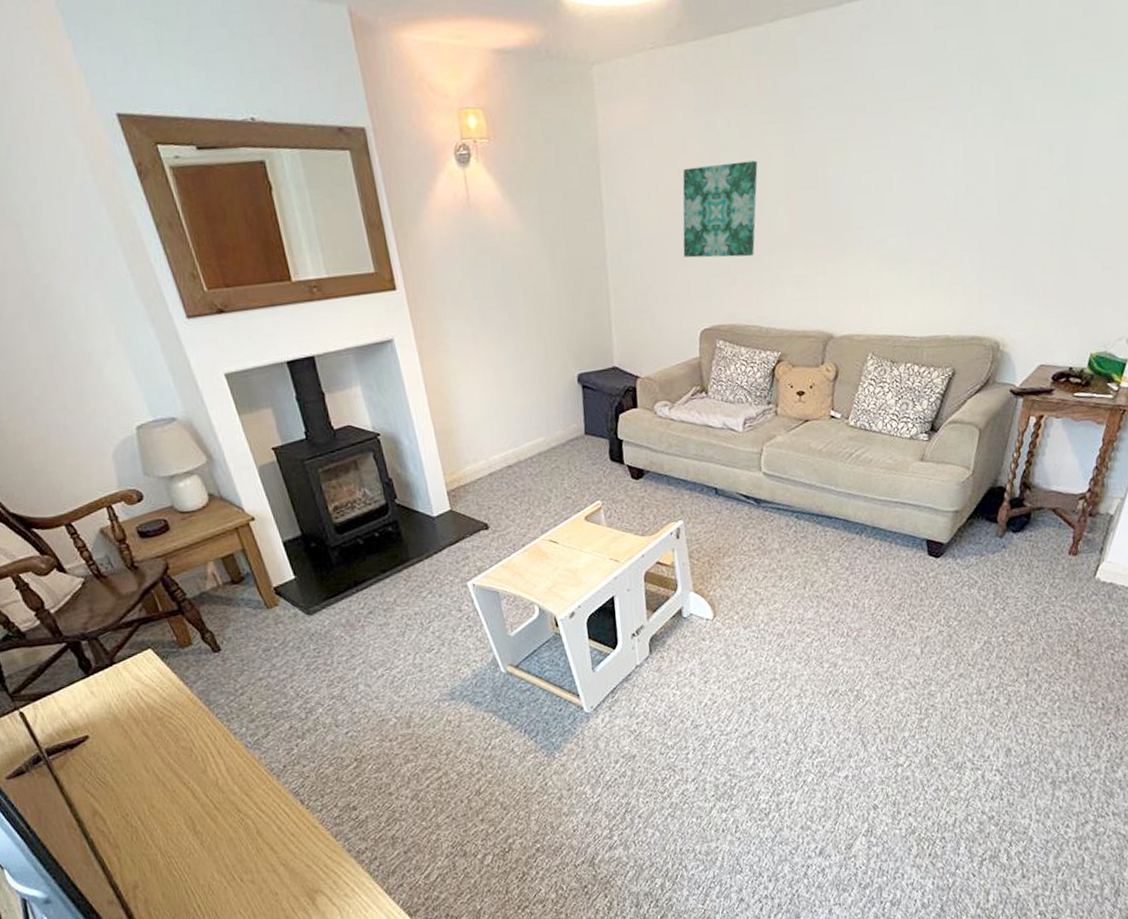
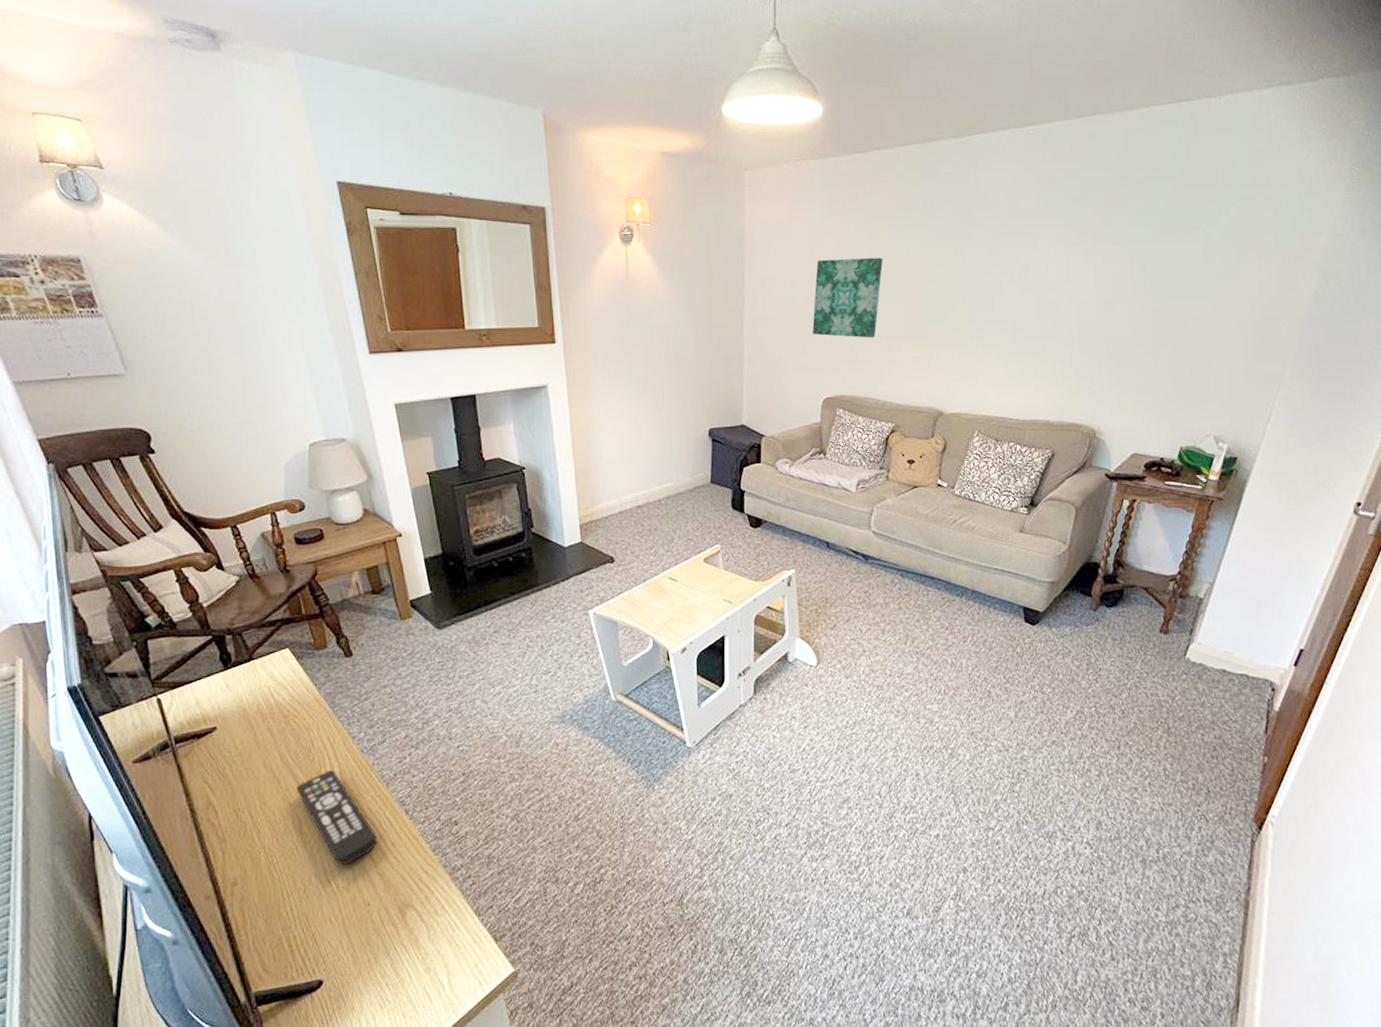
remote control: none [183,767,276,860] -> present [296,769,377,866]

